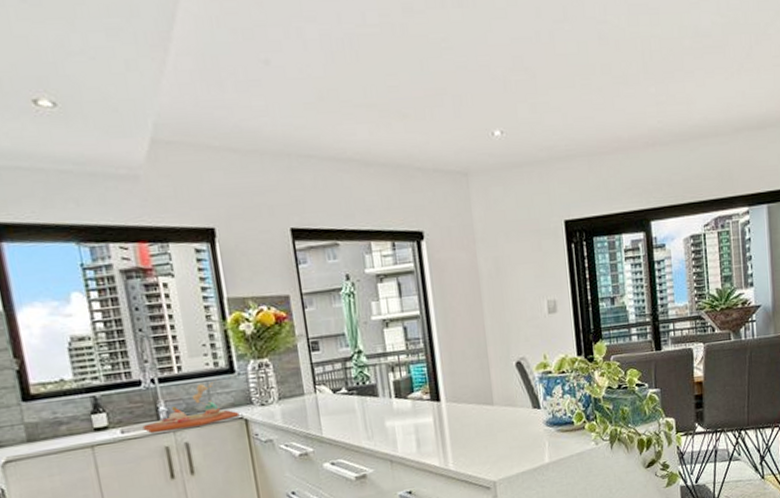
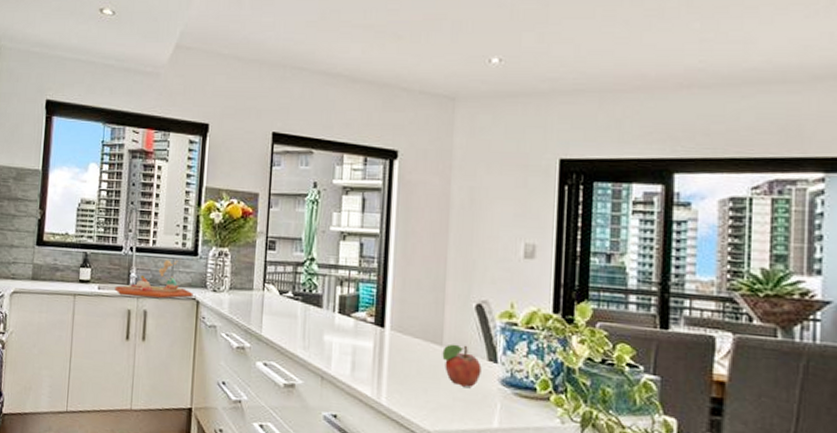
fruit: none [494,400,529,436] -> present [442,344,482,387]

